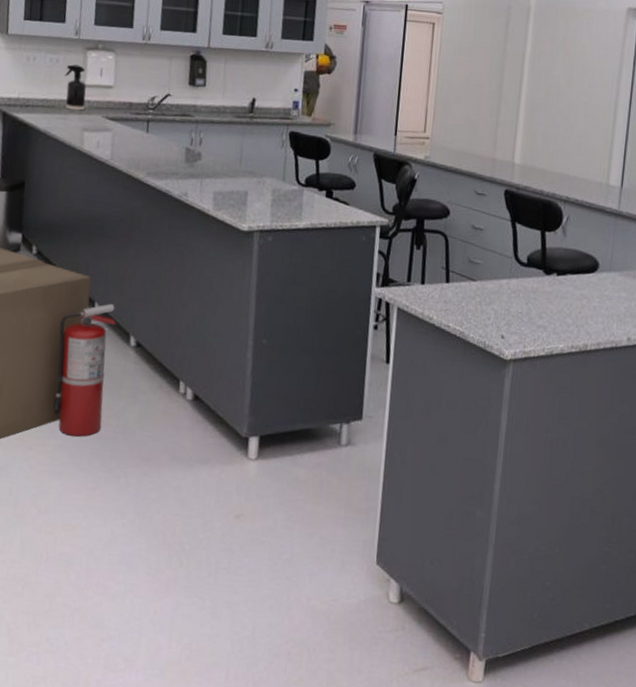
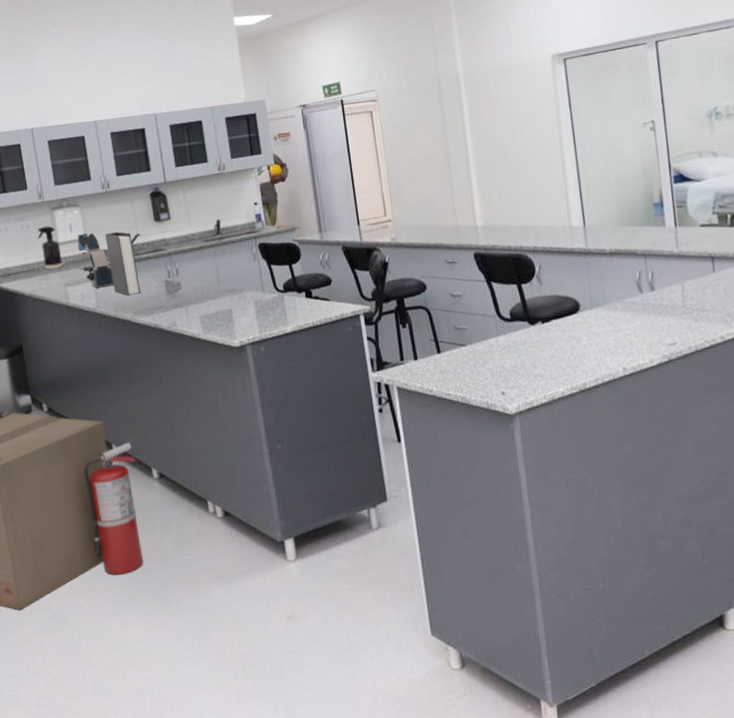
microscope: none [104,80,135,142] -> present [77,233,115,289]
binder: none [131,86,162,155] -> present [105,232,140,296]

